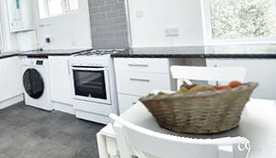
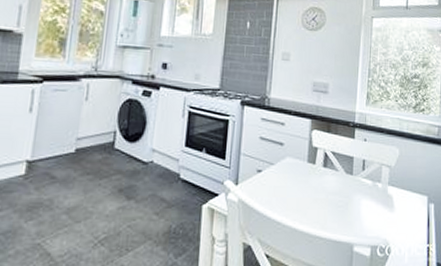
fruit basket: present [137,79,260,135] -> none [264,152,412,230]

